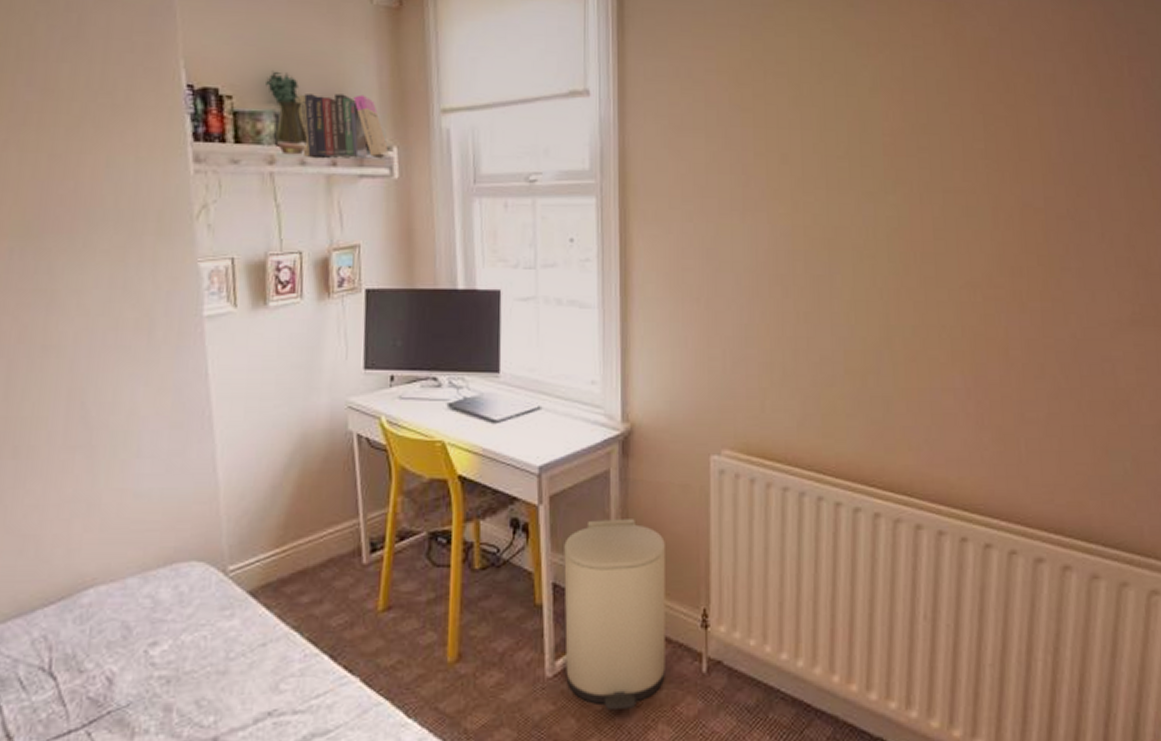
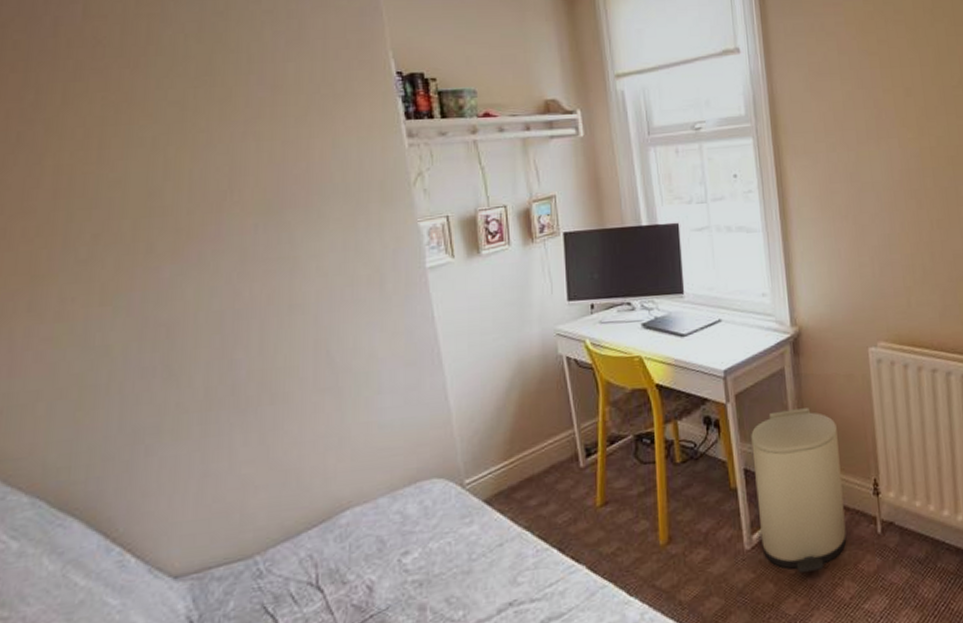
vase: present [266,71,308,155] -> none [464,54,504,124]
books: present [299,94,391,159] -> none [493,68,575,126]

